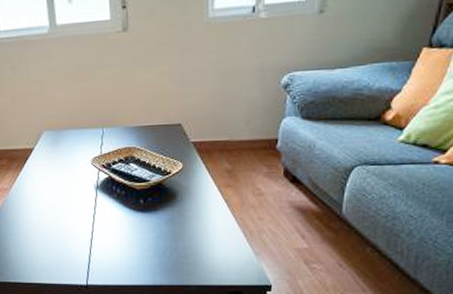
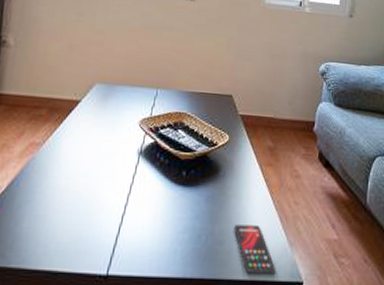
smartphone: none [197,241,243,280] -> present [234,224,276,275]

